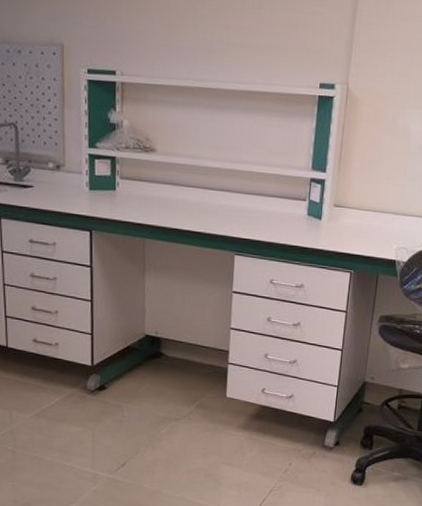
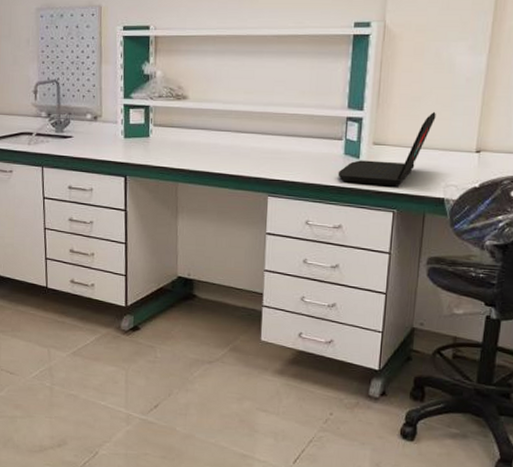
laptop: none [301,176,391,248] -> present [338,111,436,187]

